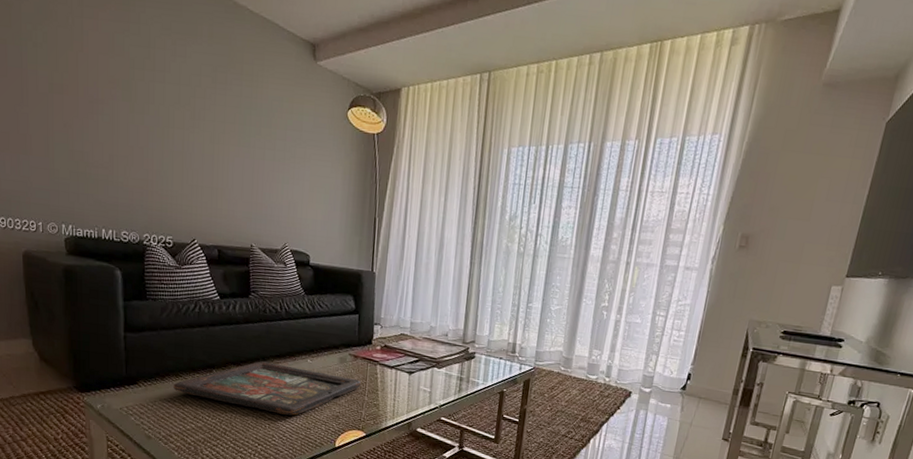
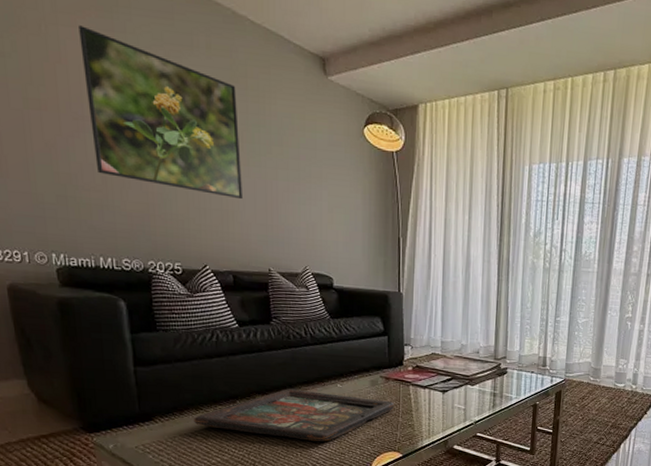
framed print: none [100,17,233,178] -> present [79,25,244,200]

